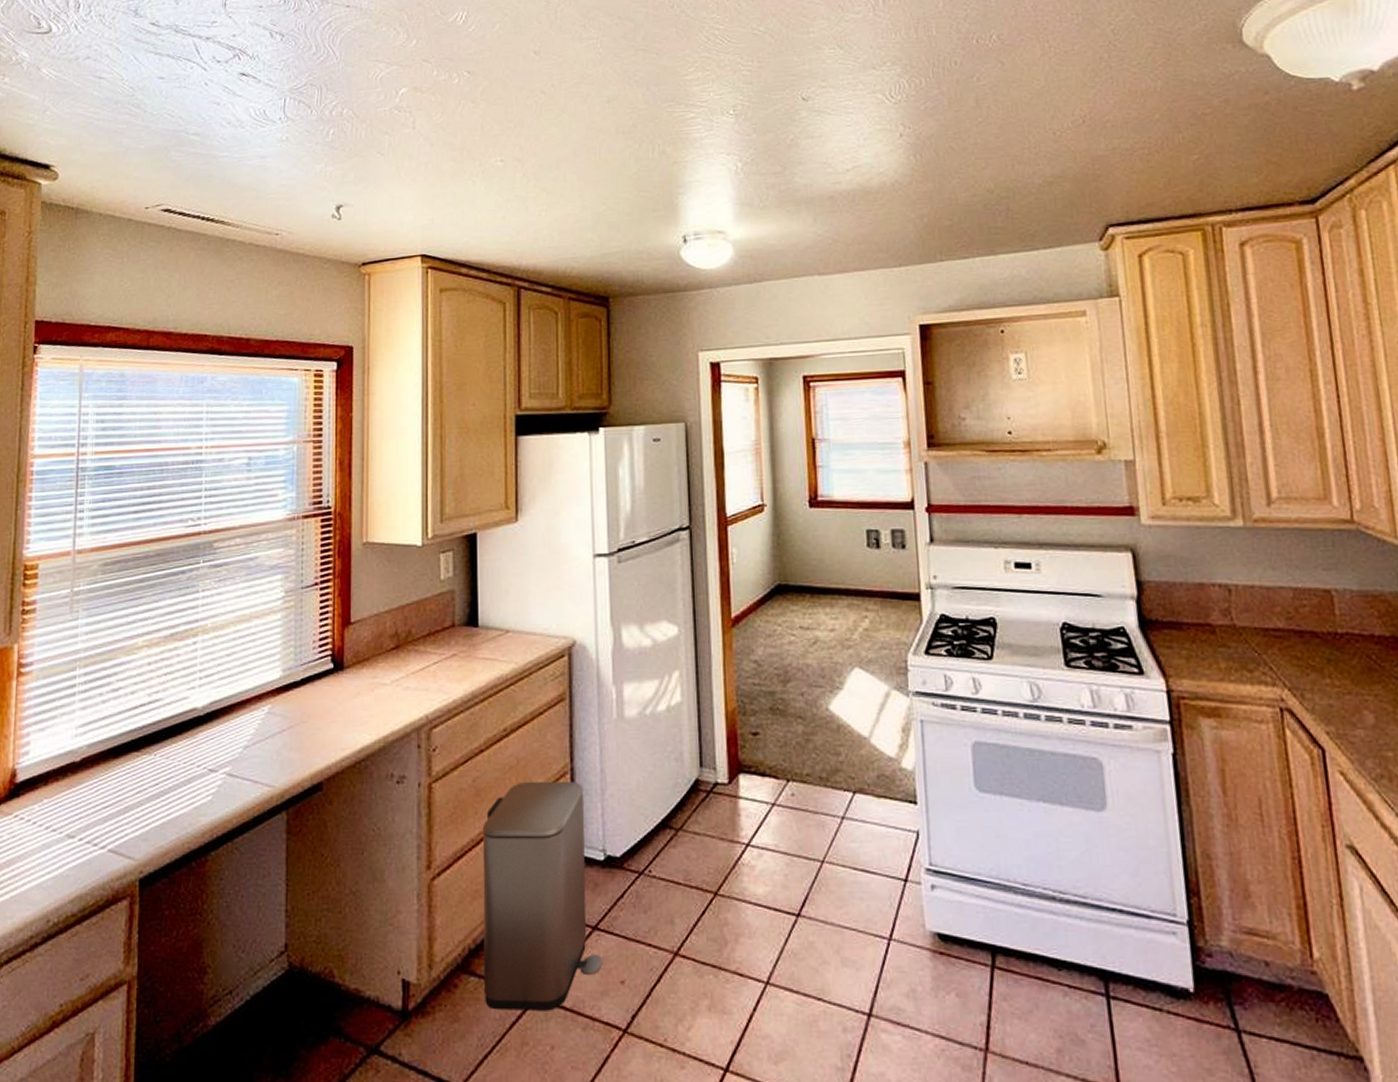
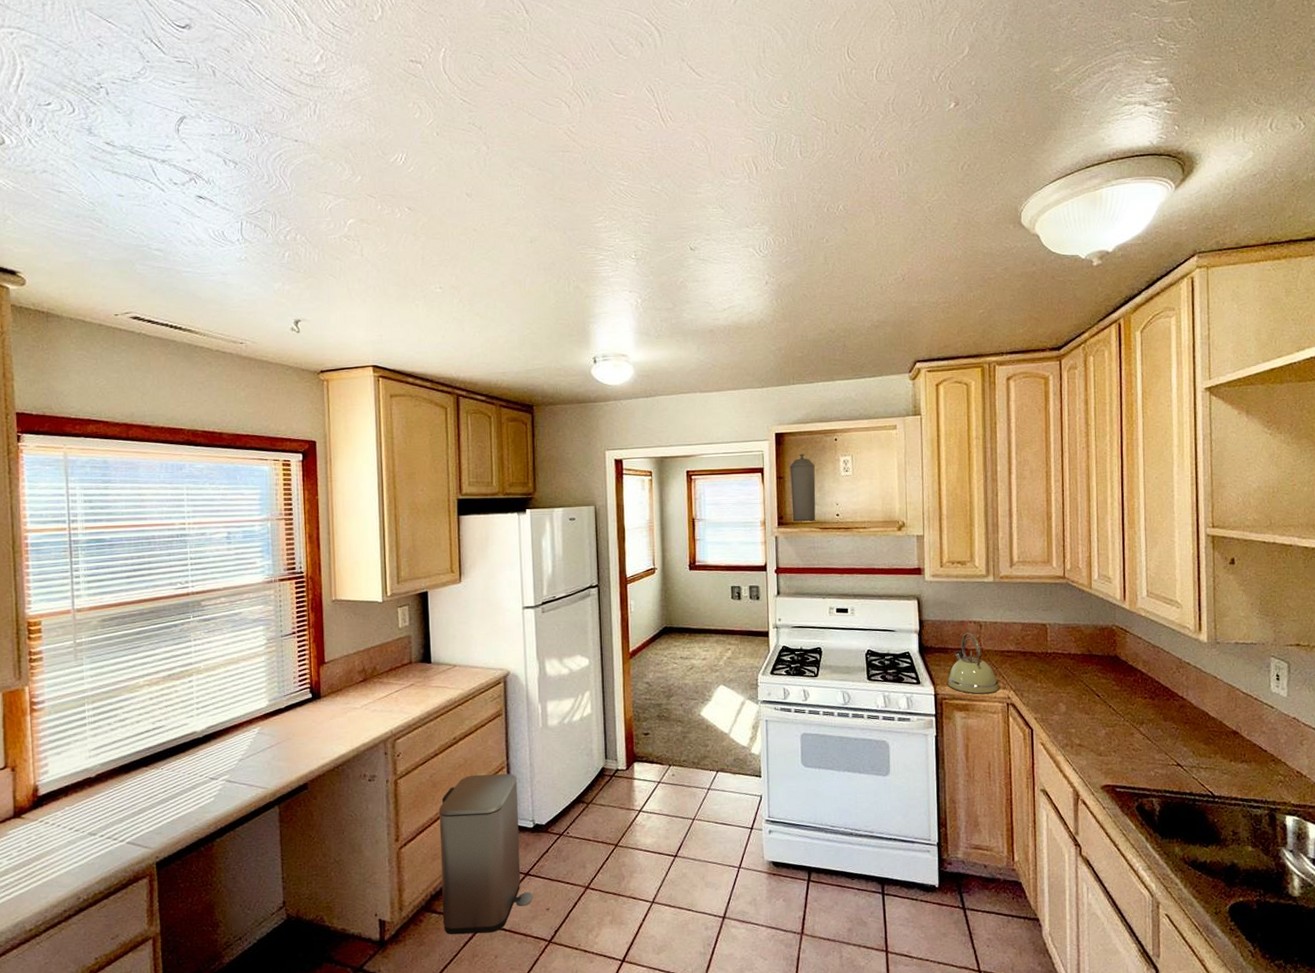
canister: none [941,351,980,442] -> present [790,453,816,522]
kettle: none [1184,600,1267,693] -> present [947,632,1000,694]

